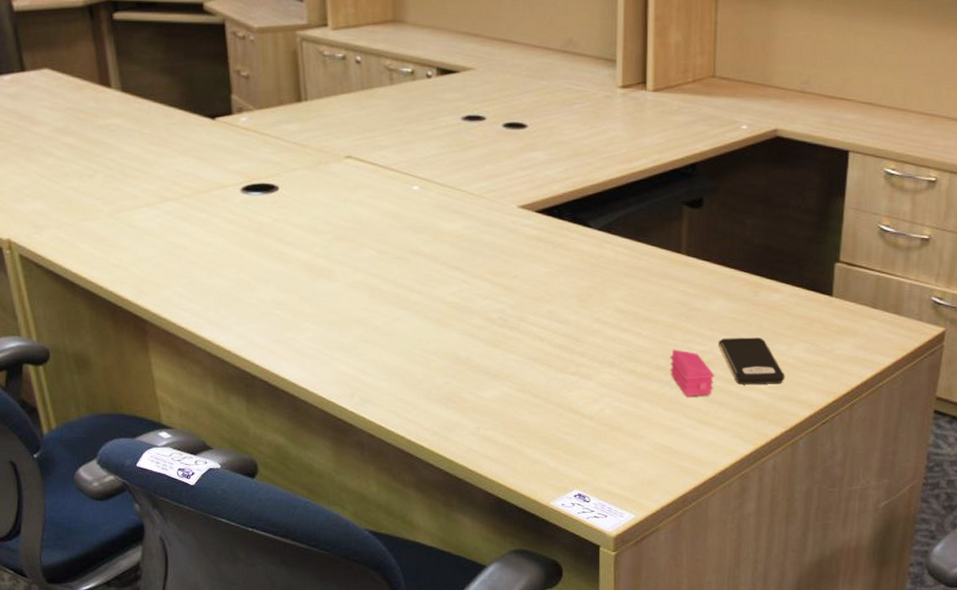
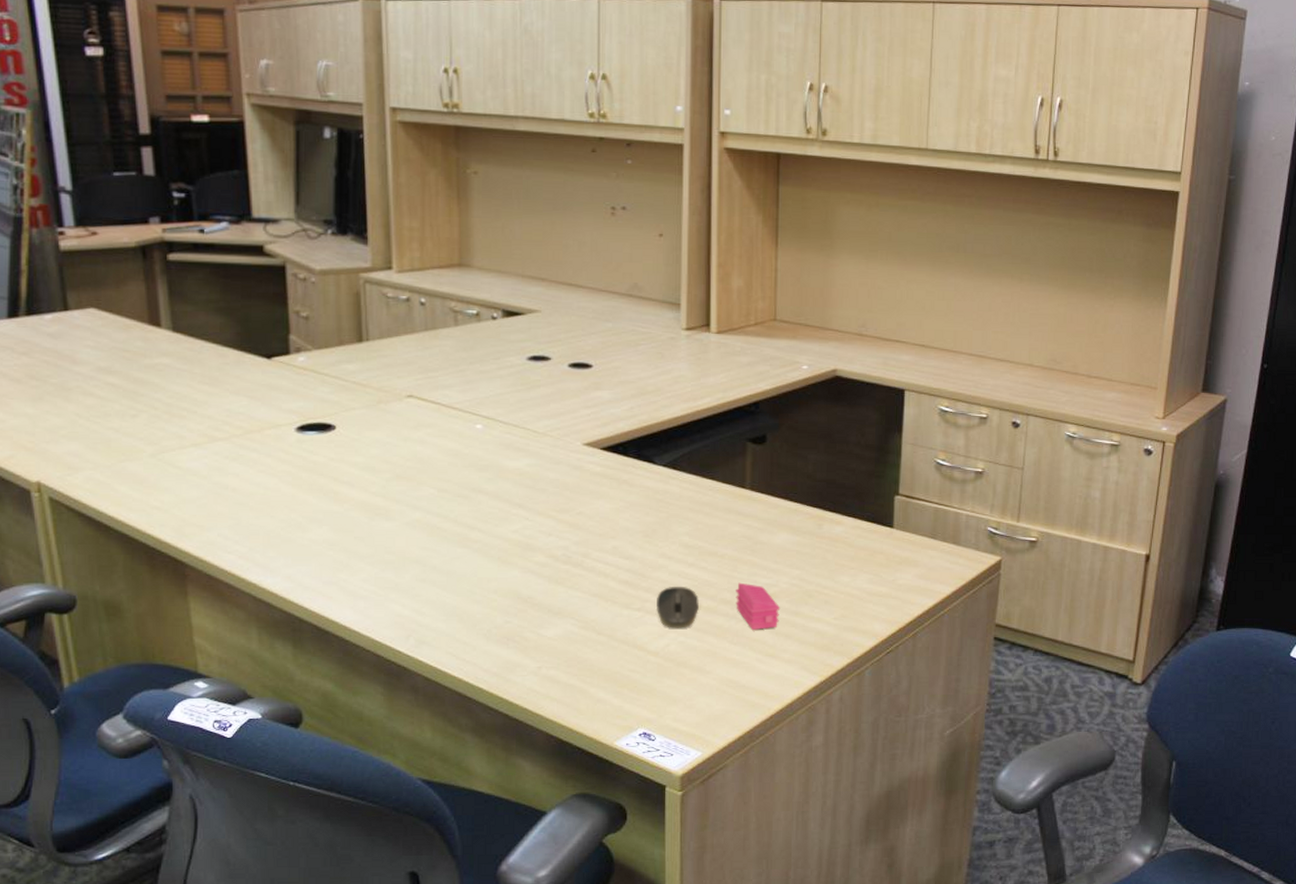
computer mouse: none [591,351,633,393] -> present [657,586,699,628]
phone: present [717,337,785,385] -> none [782,569,850,617]

